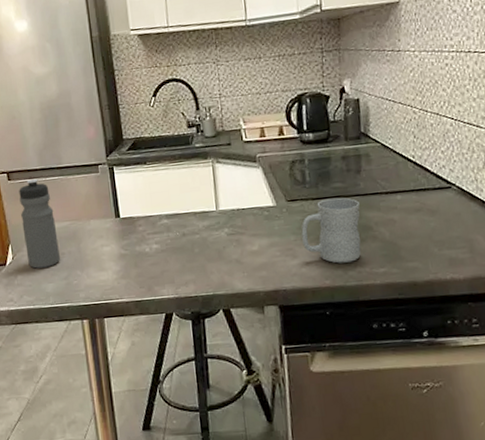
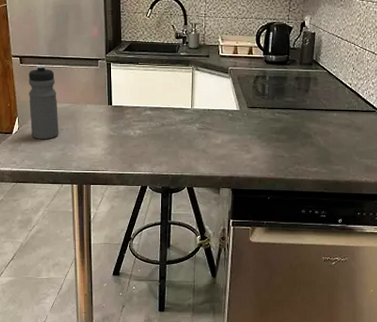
mug: present [301,197,361,264] -> none [256,109,304,161]

